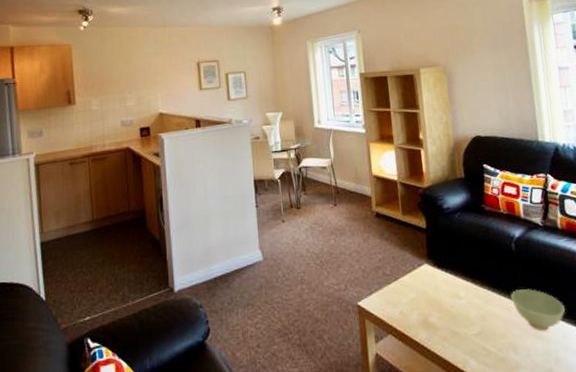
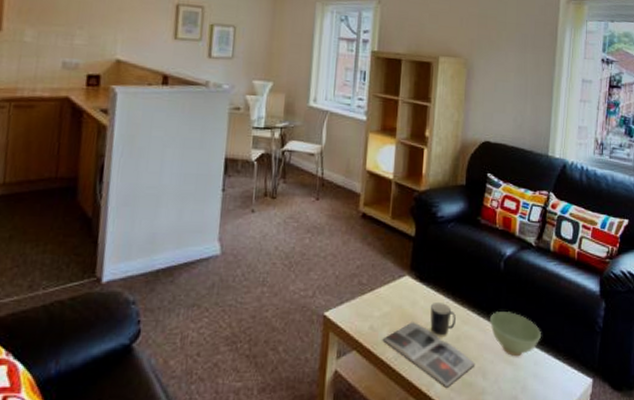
magazine: none [413,305,505,364] -> present [382,322,476,388]
mug: none [451,286,479,318] -> present [430,303,456,338]

